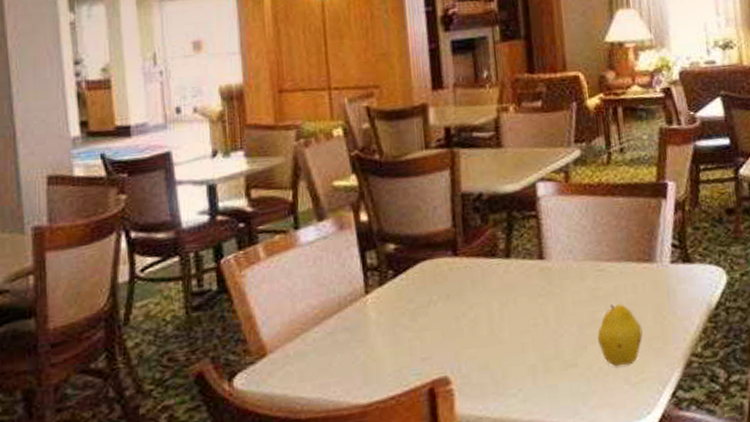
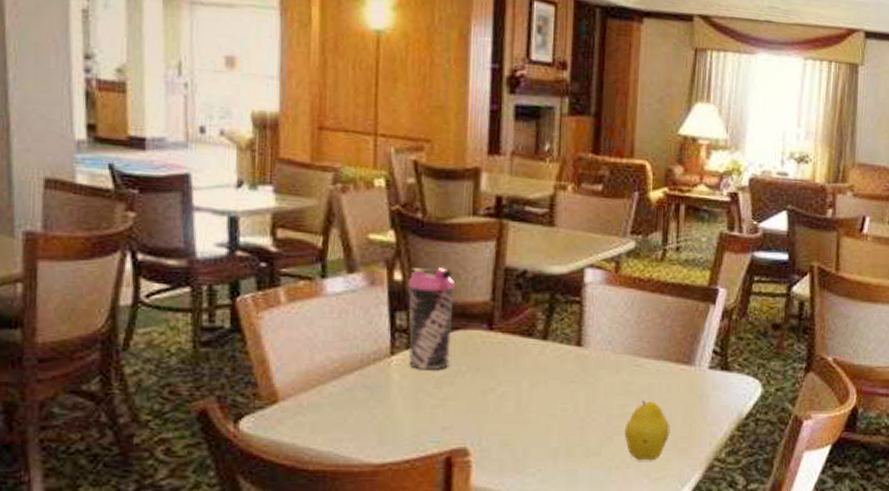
water bottle: none [373,202,421,304] -> present [408,267,456,369]

